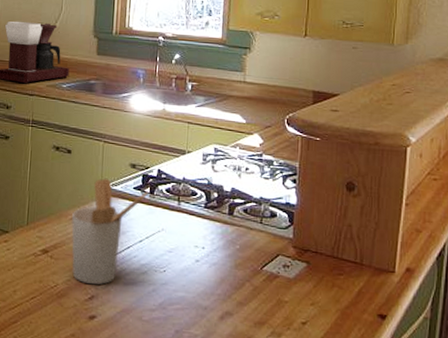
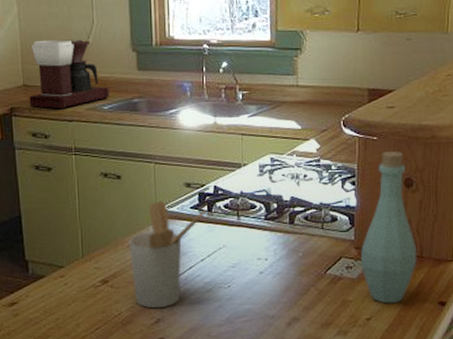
bottle: none [297,153,357,310] -> present [360,150,417,304]

